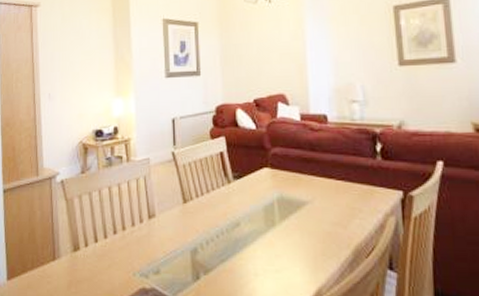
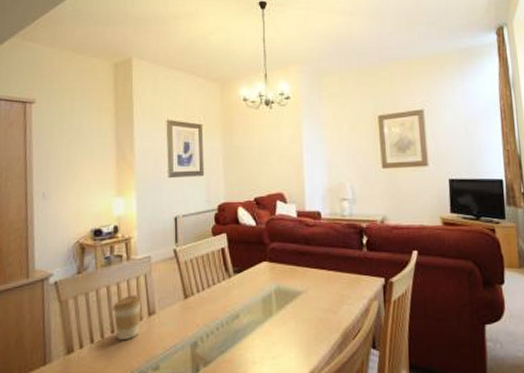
coffee cup: none [115,196,142,242] -> present [113,295,142,341]

